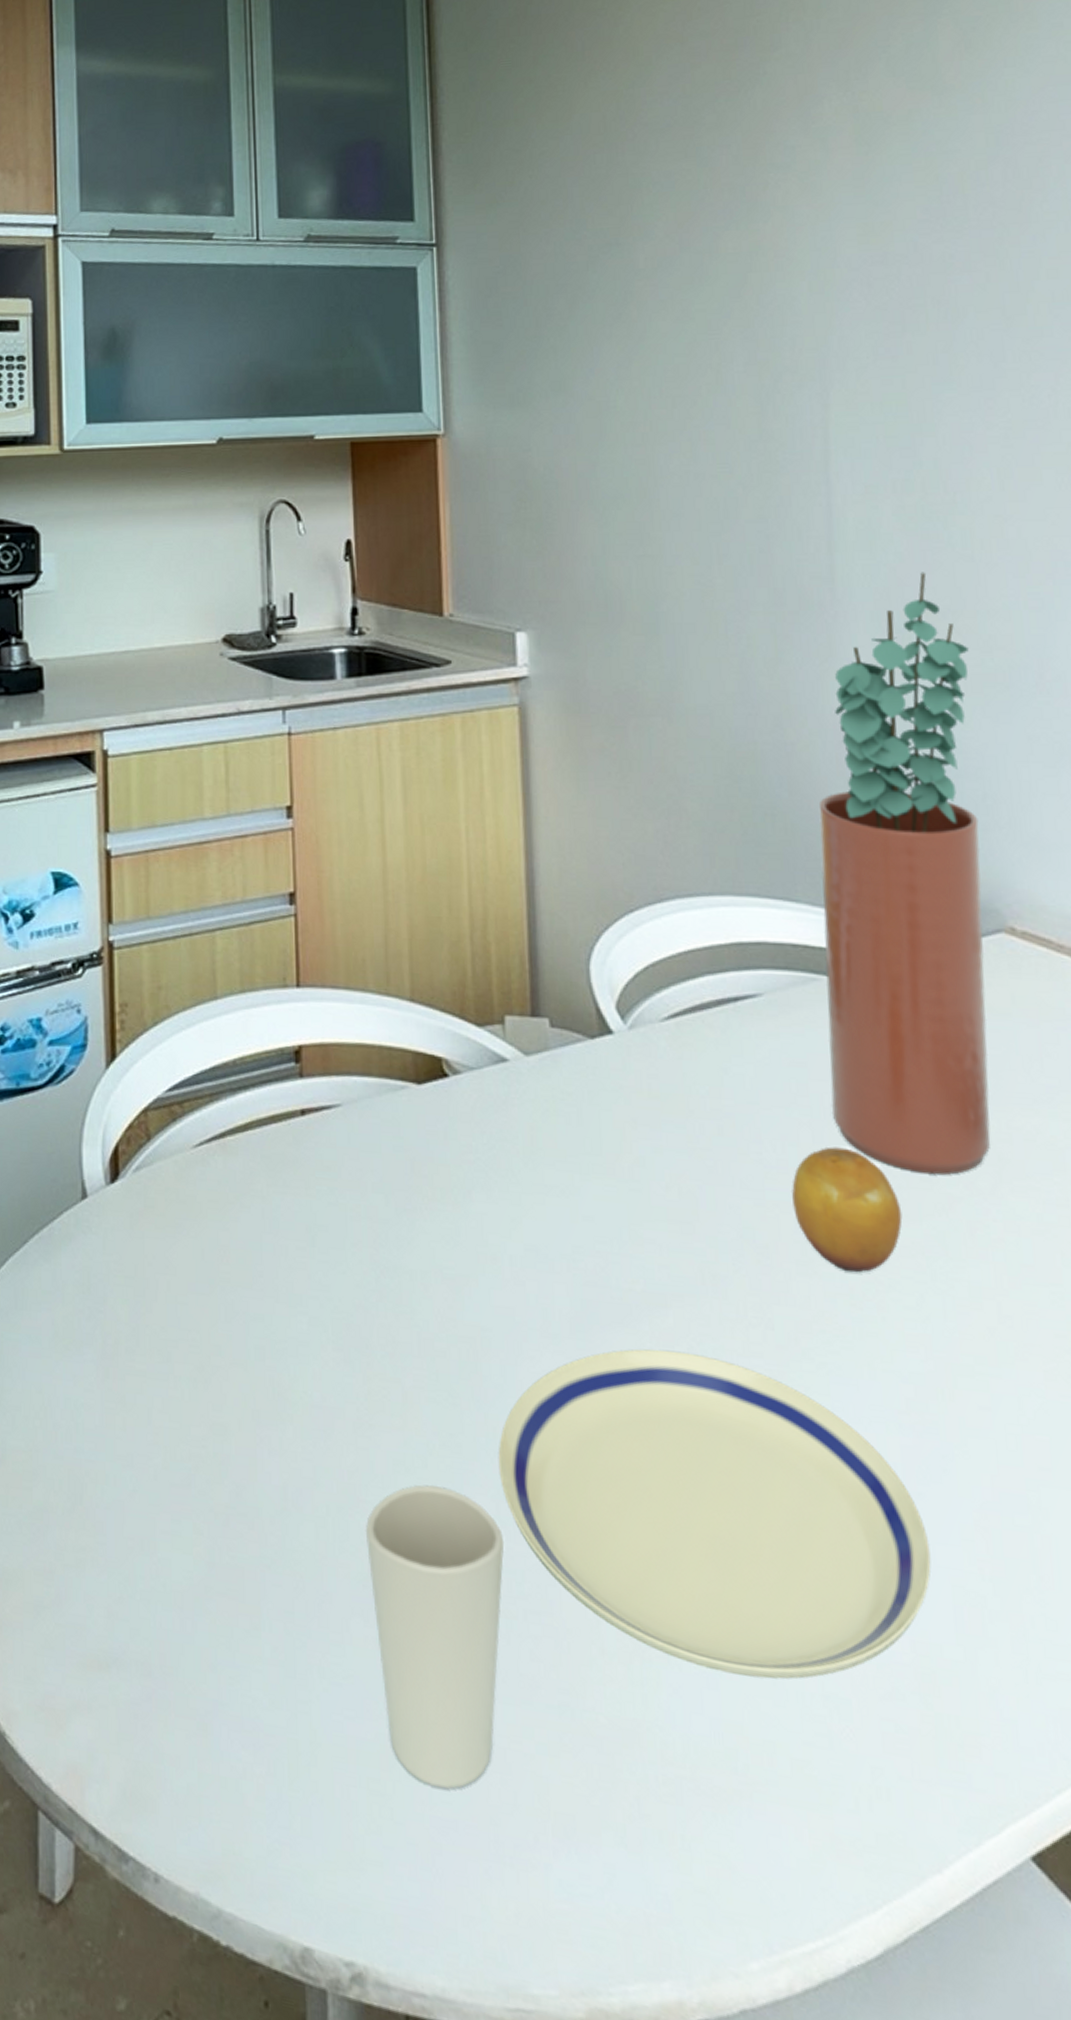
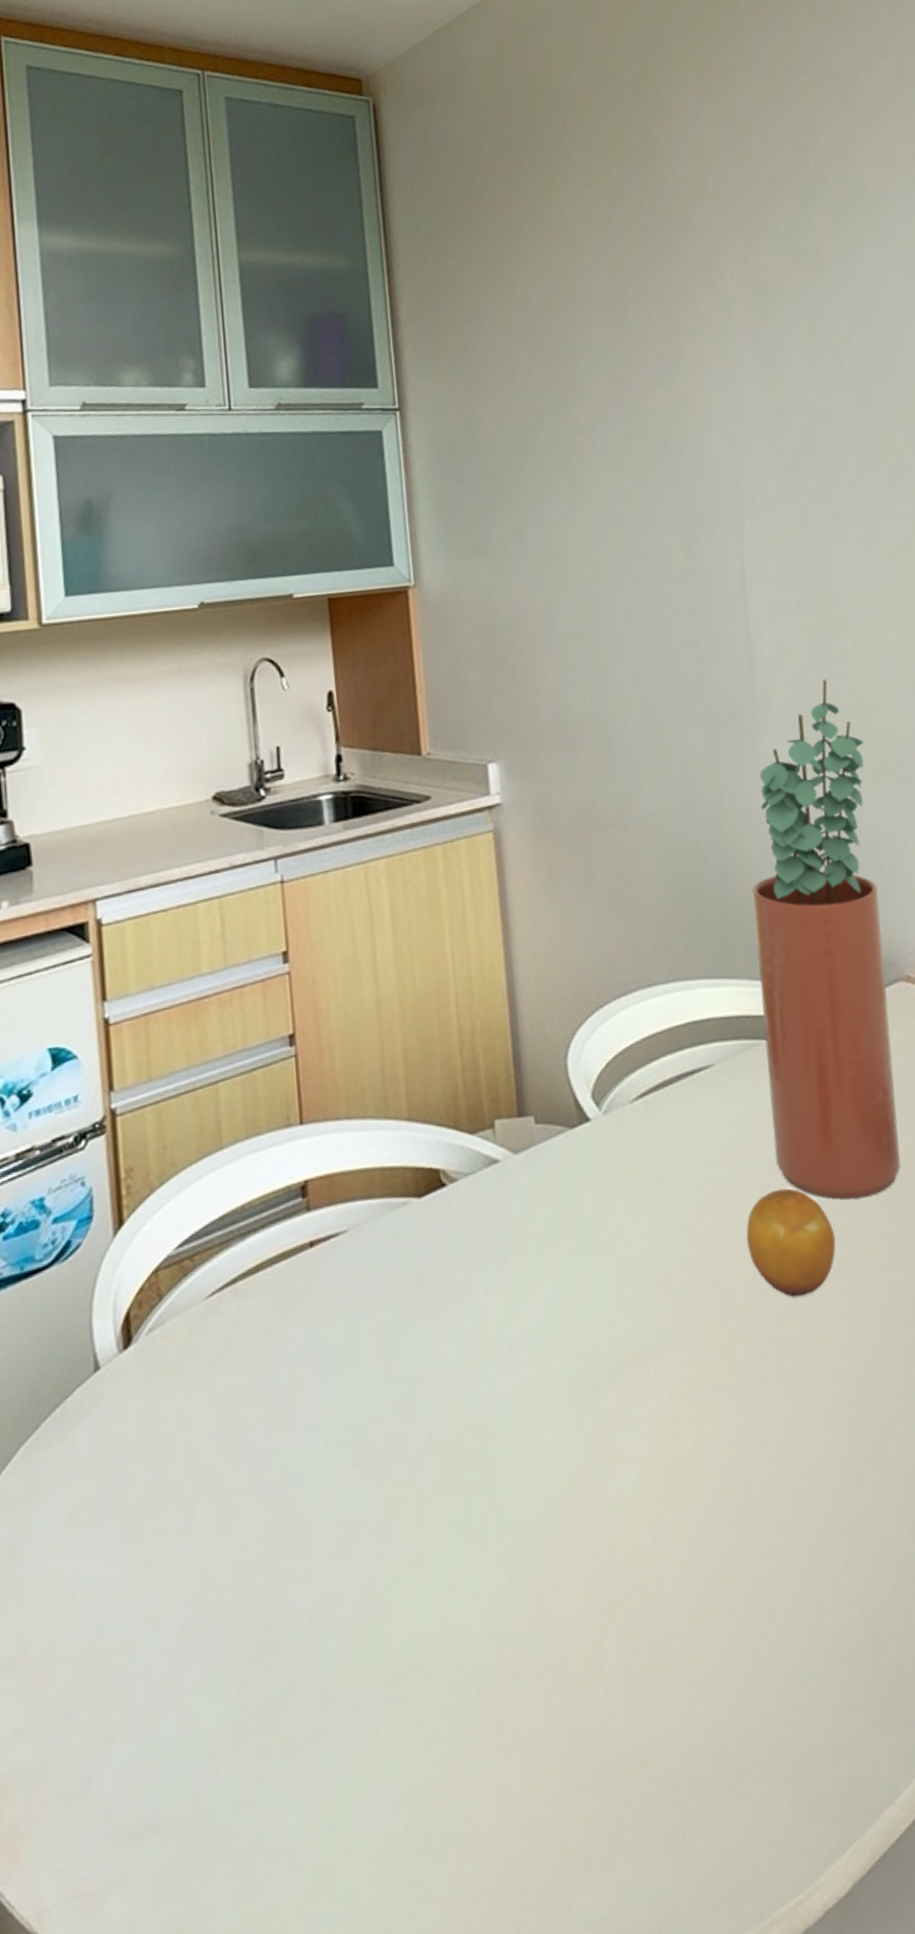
cup: present [365,1485,505,1789] -> none [389,1572,517,1859]
plate: present [498,1349,931,1680] -> none [507,1397,873,1679]

